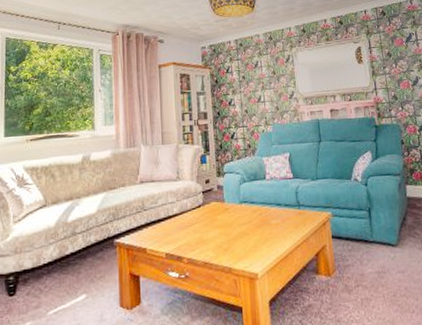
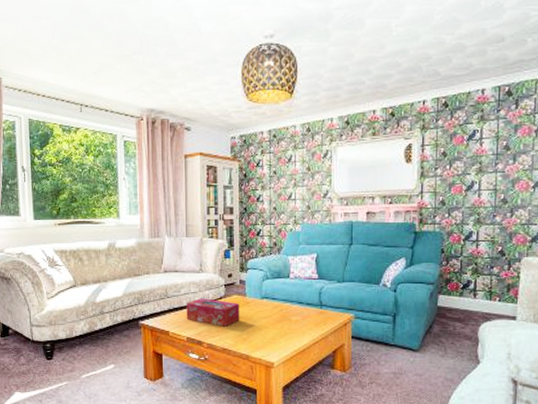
tissue box: none [164,207,220,238] -> present [186,298,240,327]

